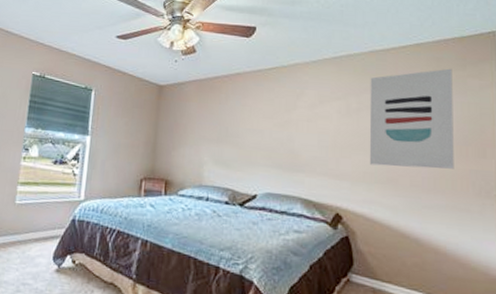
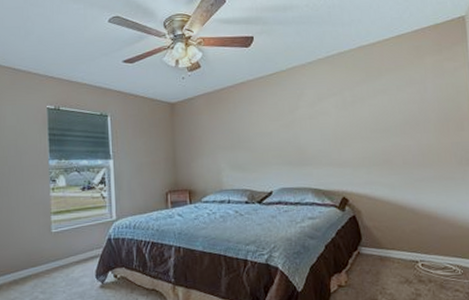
wall art: present [369,68,454,169] -> none [360,54,438,150]

